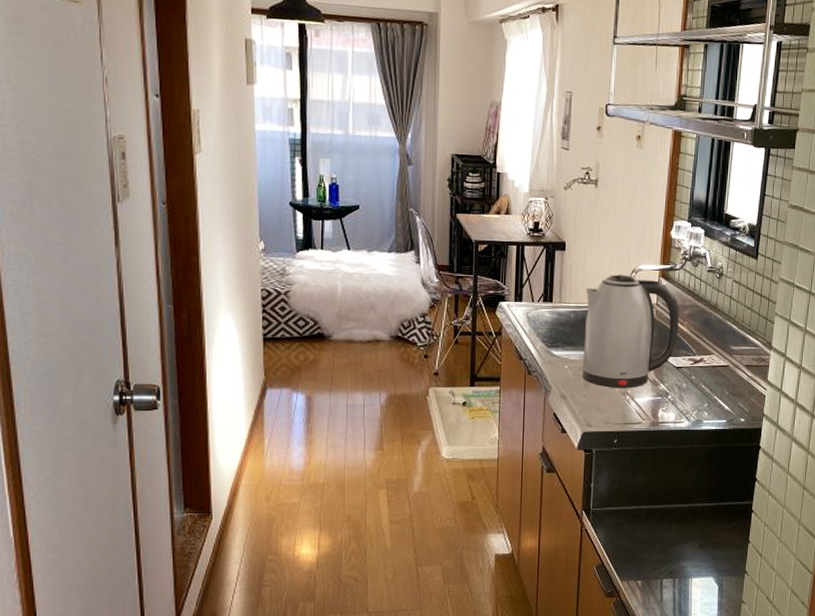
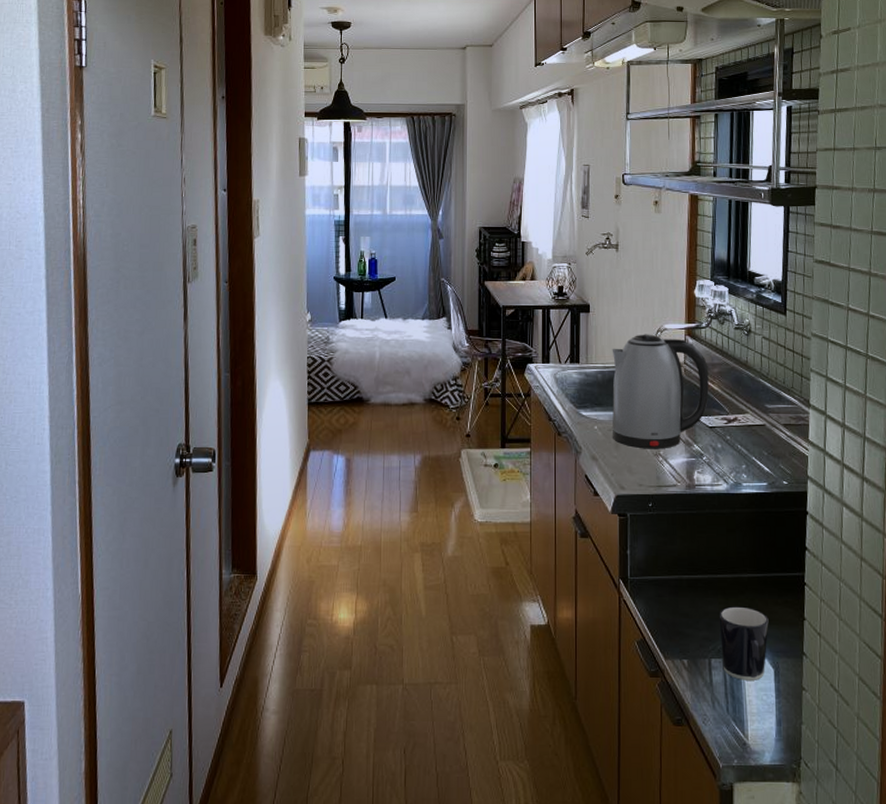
mug: none [672,532,717,597] -> present [719,606,769,680]

